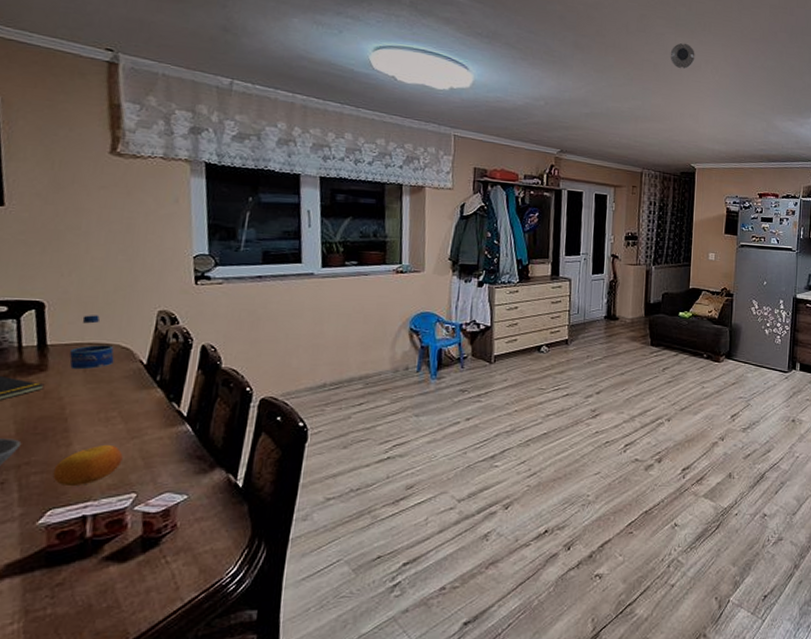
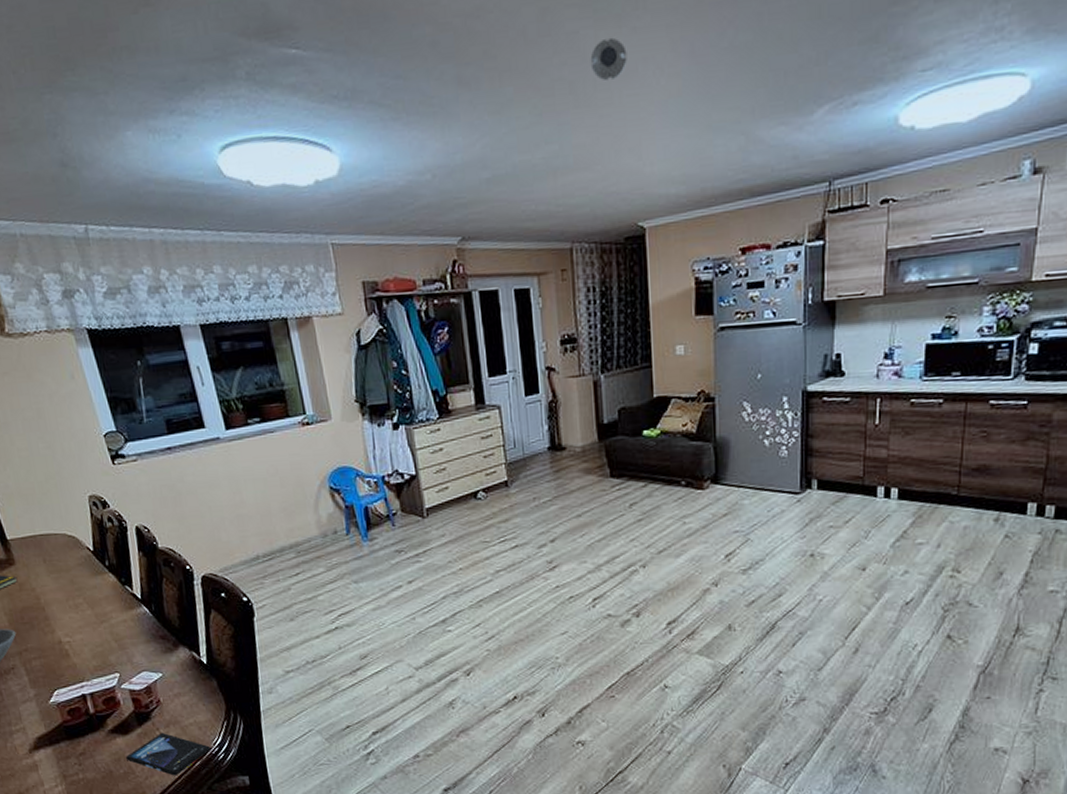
fruit: present [52,444,123,487] -> none [47,629,100,669]
water bottle: present [69,315,115,370] -> none [27,506,66,561]
smartphone: none [115,561,222,611] -> present [126,733,211,776]

